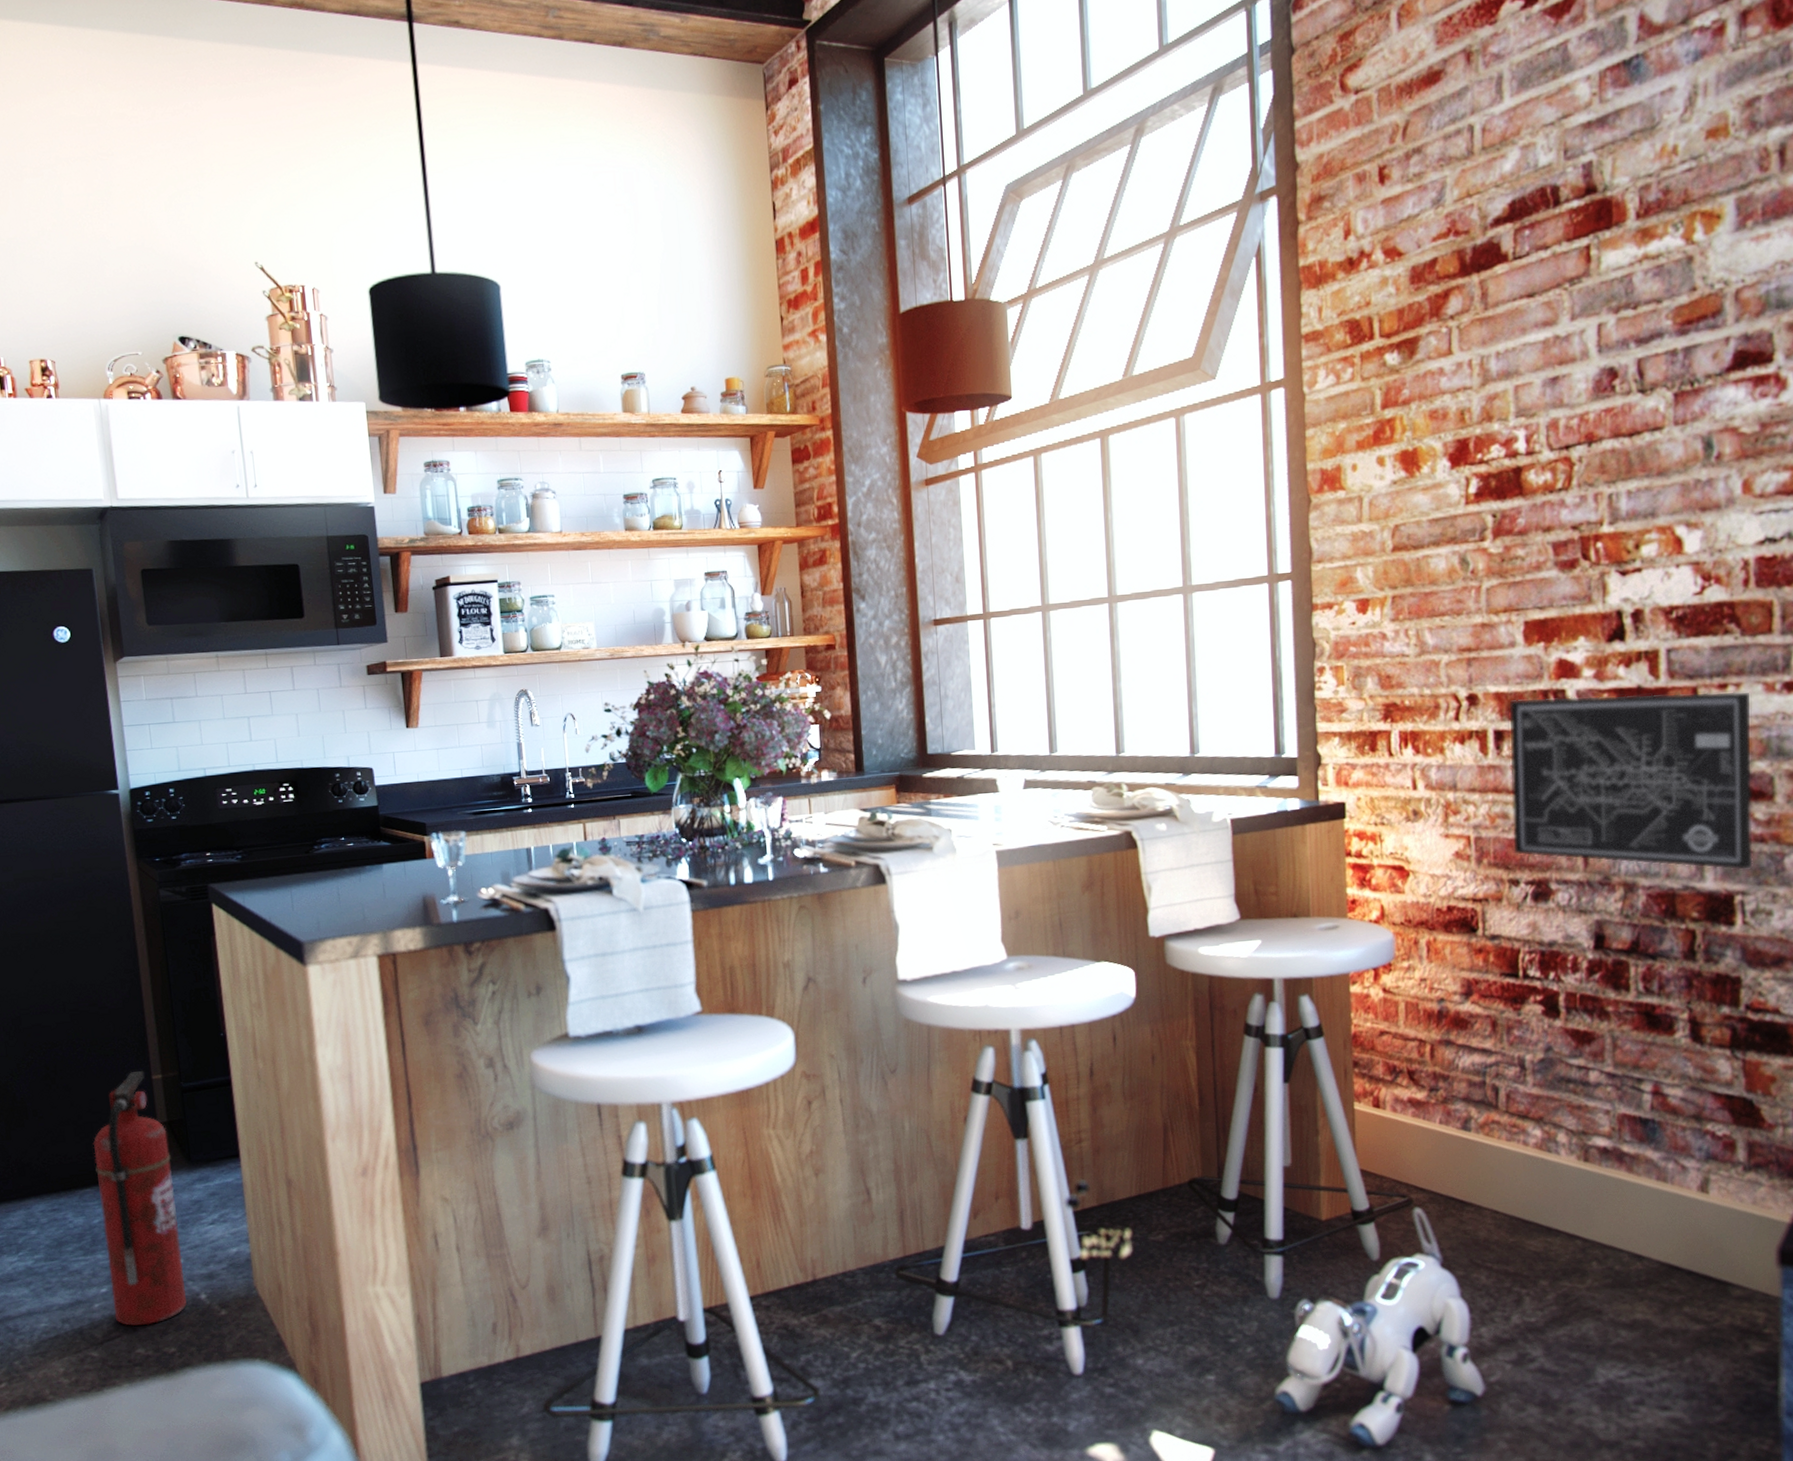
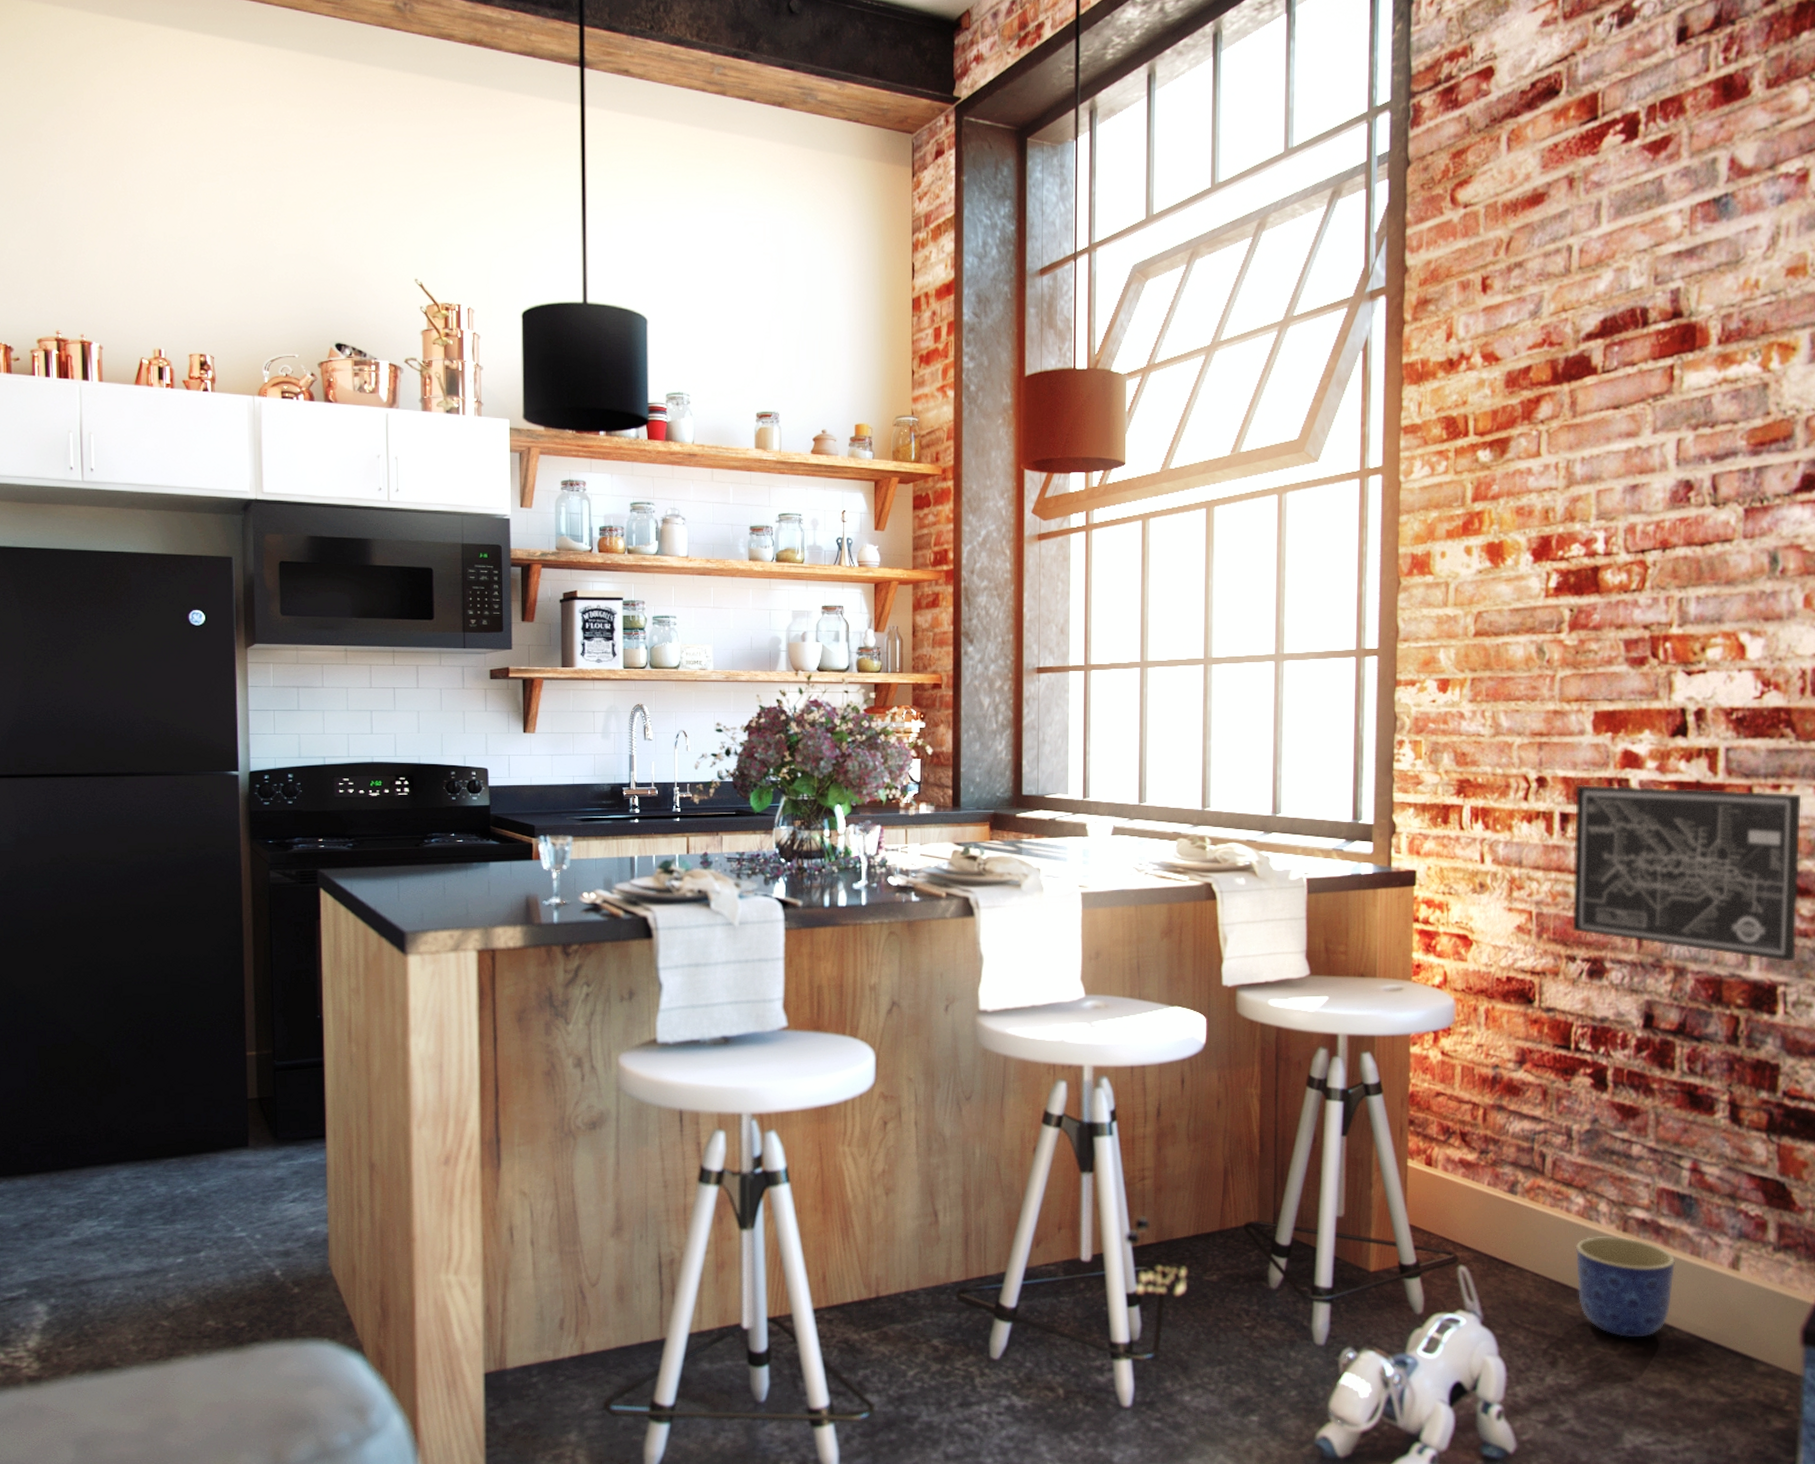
fire extinguisher: present [92,1071,187,1327] -> none [182,1047,261,1299]
planter: none [1535,1167,1642,1271] -> present [1575,1236,1676,1338]

